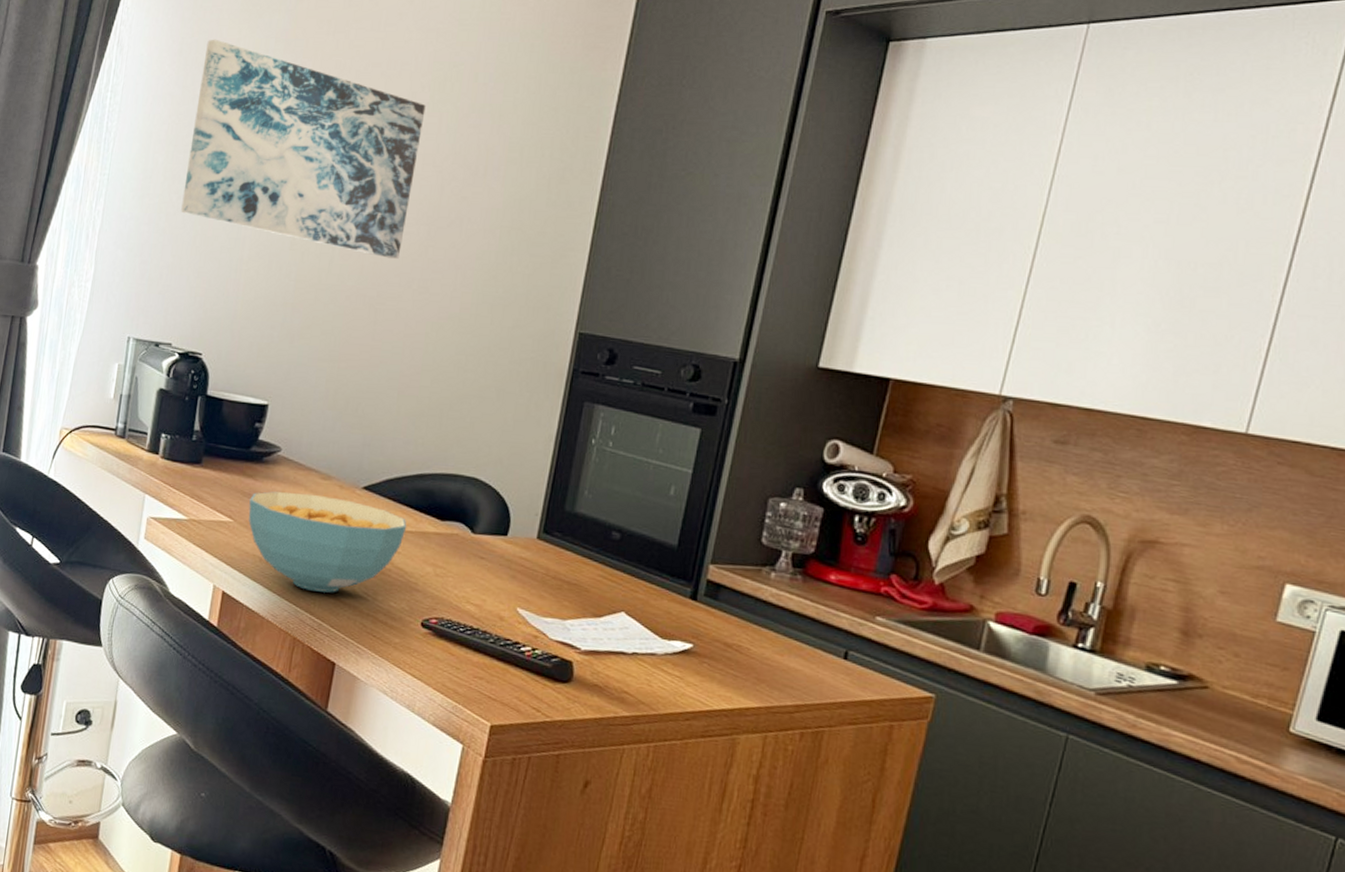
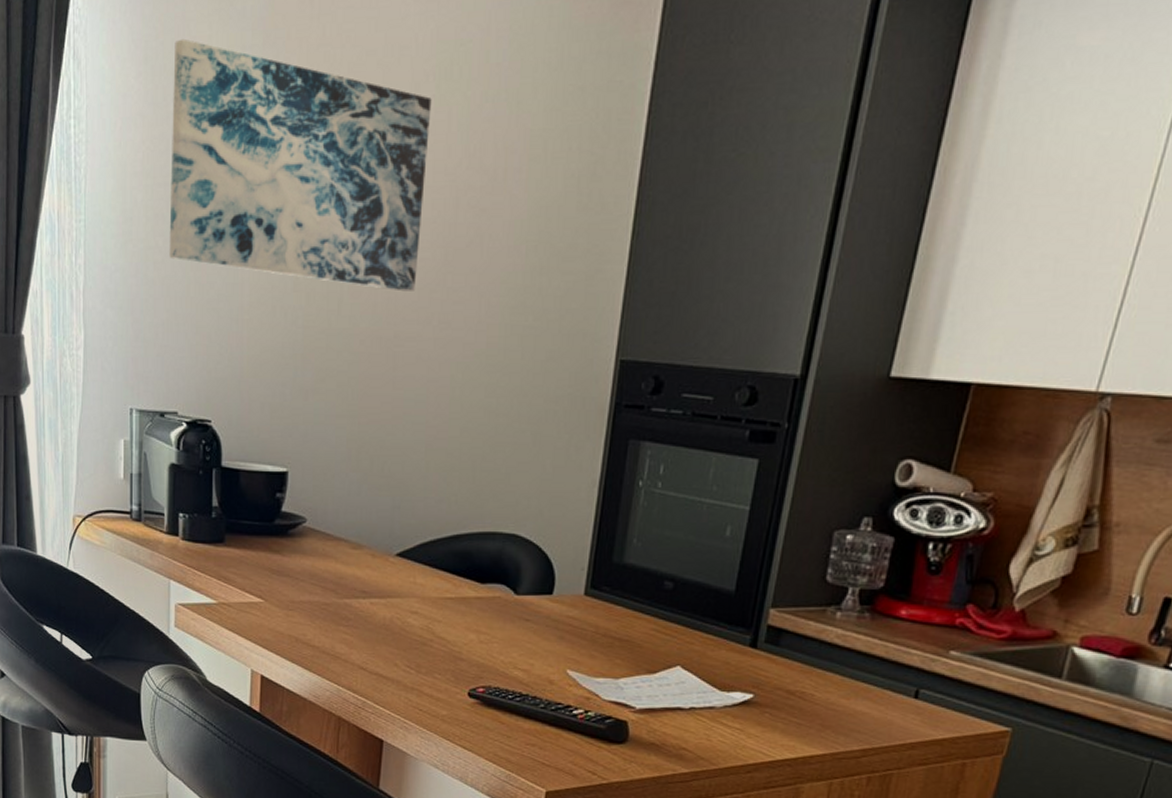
cereal bowl: present [248,491,407,593] -> none [279,565,446,669]

